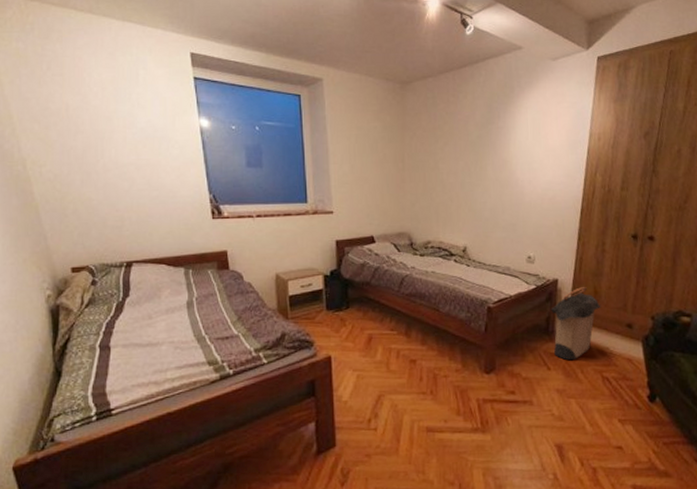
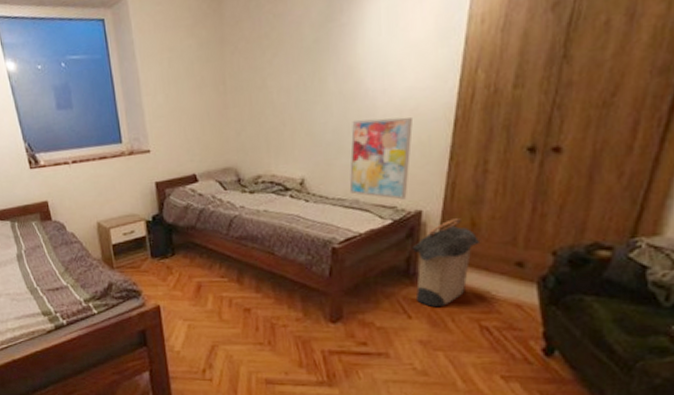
wall art: none [502,202,551,269] -> present [349,117,413,200]

